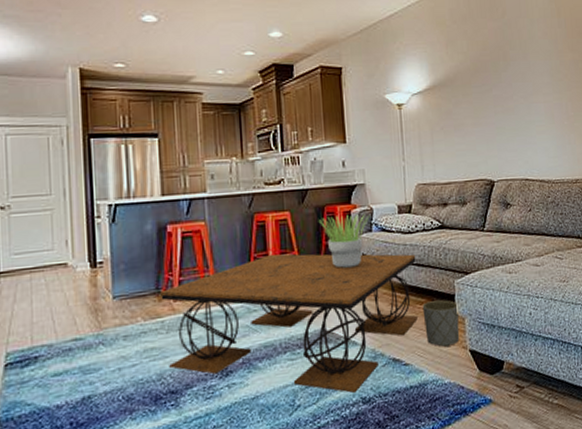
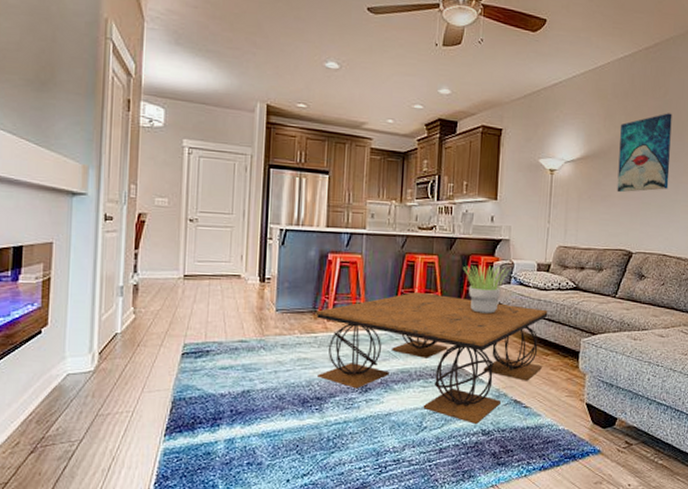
planter: present [422,300,460,348] -> none [547,354,582,398]
wall art: none [464,33,521,120] -> present [617,113,672,193]

